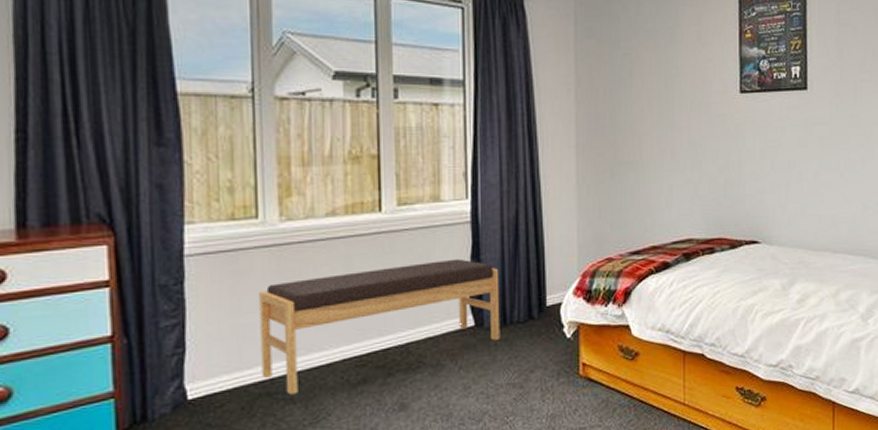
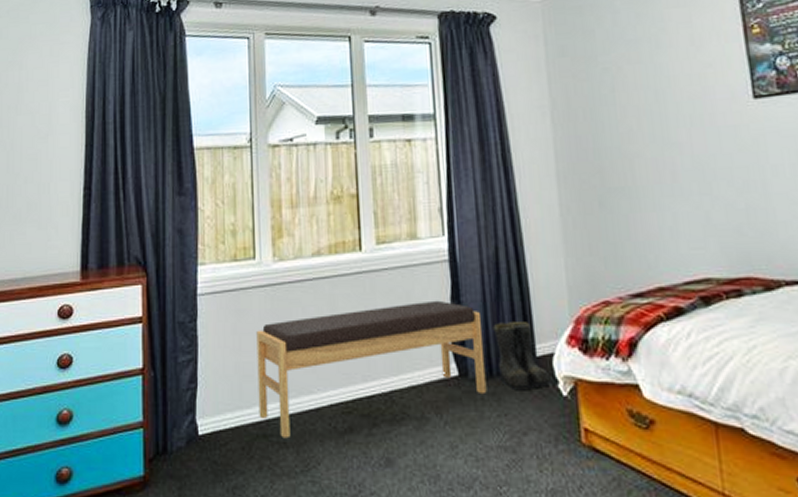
boots: none [509,276,559,336] -> present [493,322,553,391]

